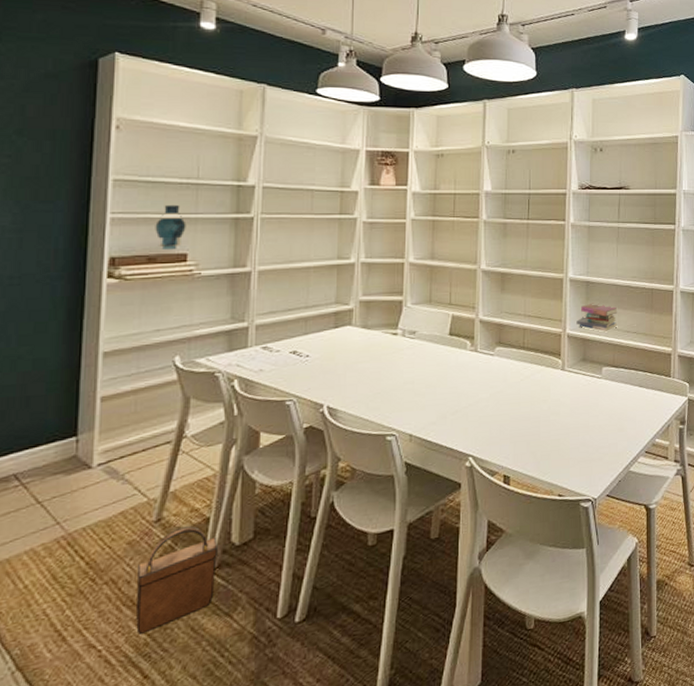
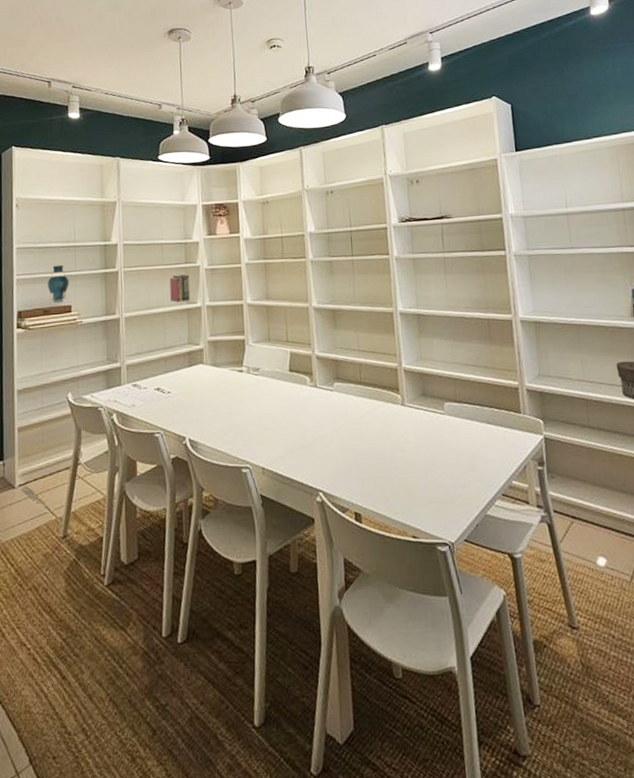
handbag: present [135,526,218,635] -> none [52,544,111,638]
books: none [318,225,343,257] -> present [169,274,190,302]
books: present [576,303,618,332] -> none [411,335,454,365]

